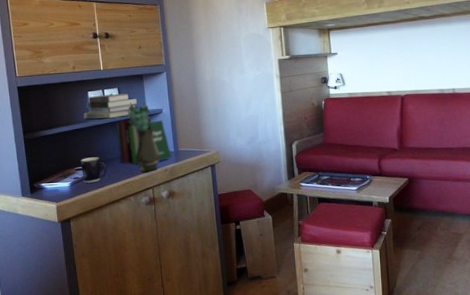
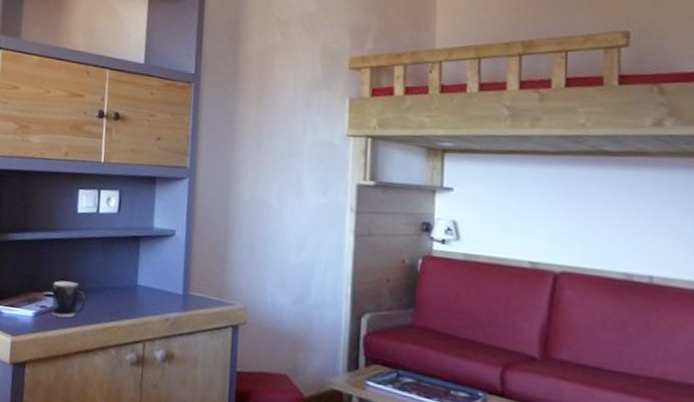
books: present [83,93,137,119] -> none [67,196,142,232]
books: present [115,115,171,164] -> none [105,236,178,306]
vase: present [126,102,160,172] -> none [124,213,162,318]

